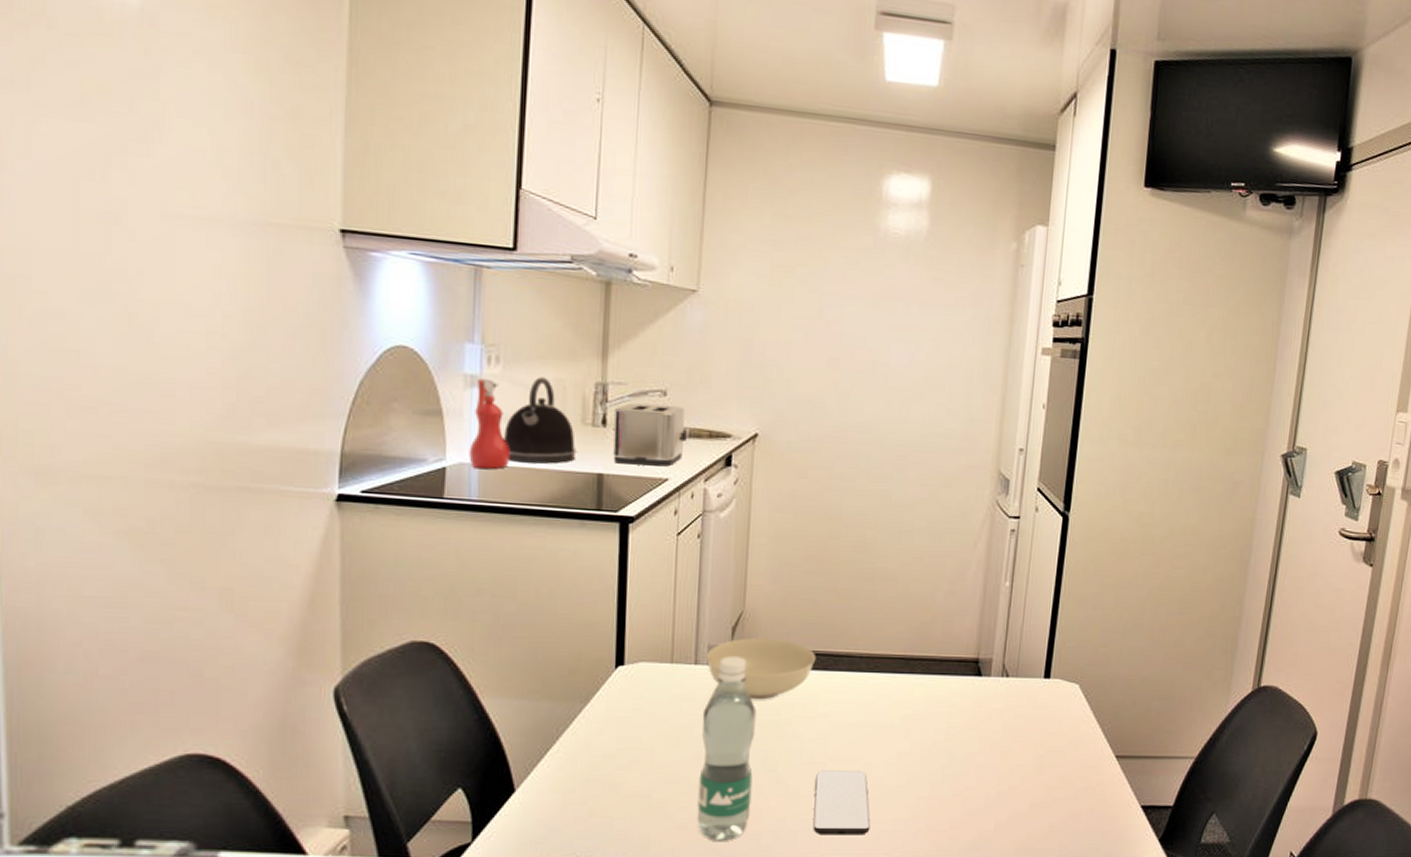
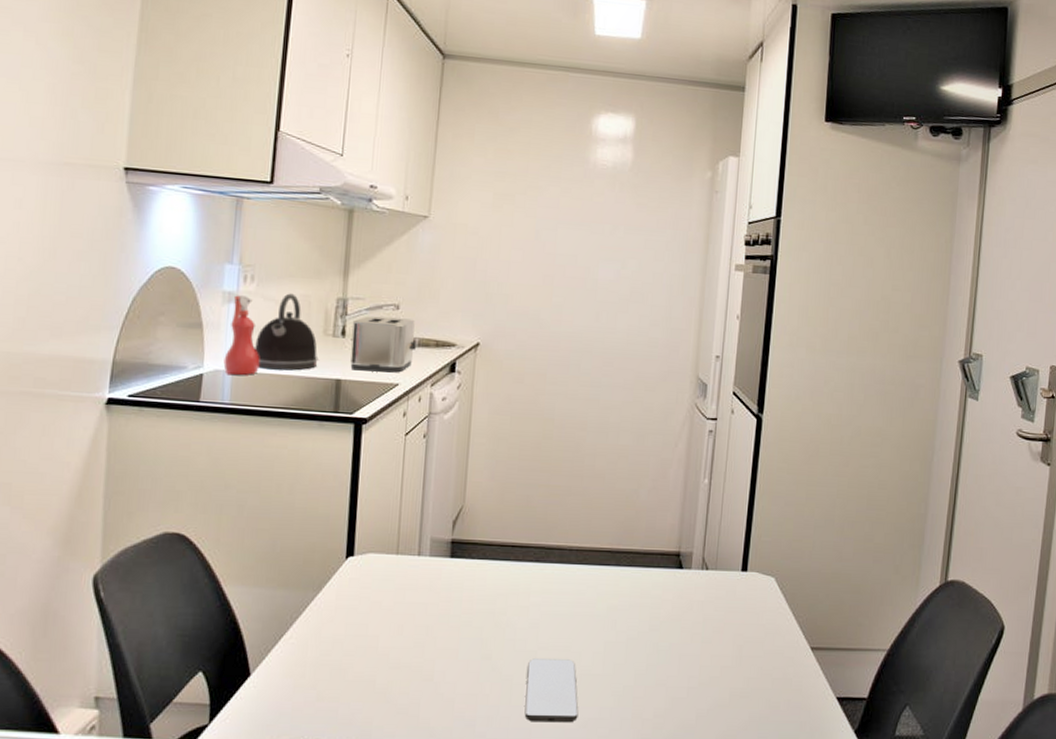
bottle: present [696,656,757,841] -> none [416,548,474,727]
bowl: present [705,638,817,699] -> none [428,531,530,589]

